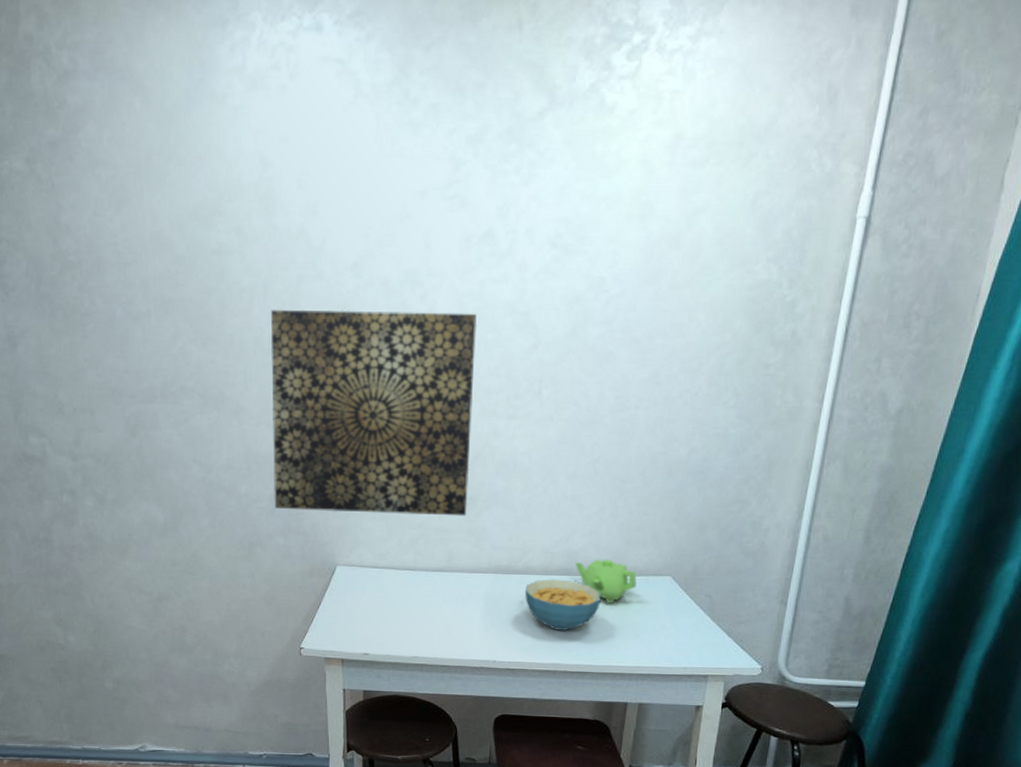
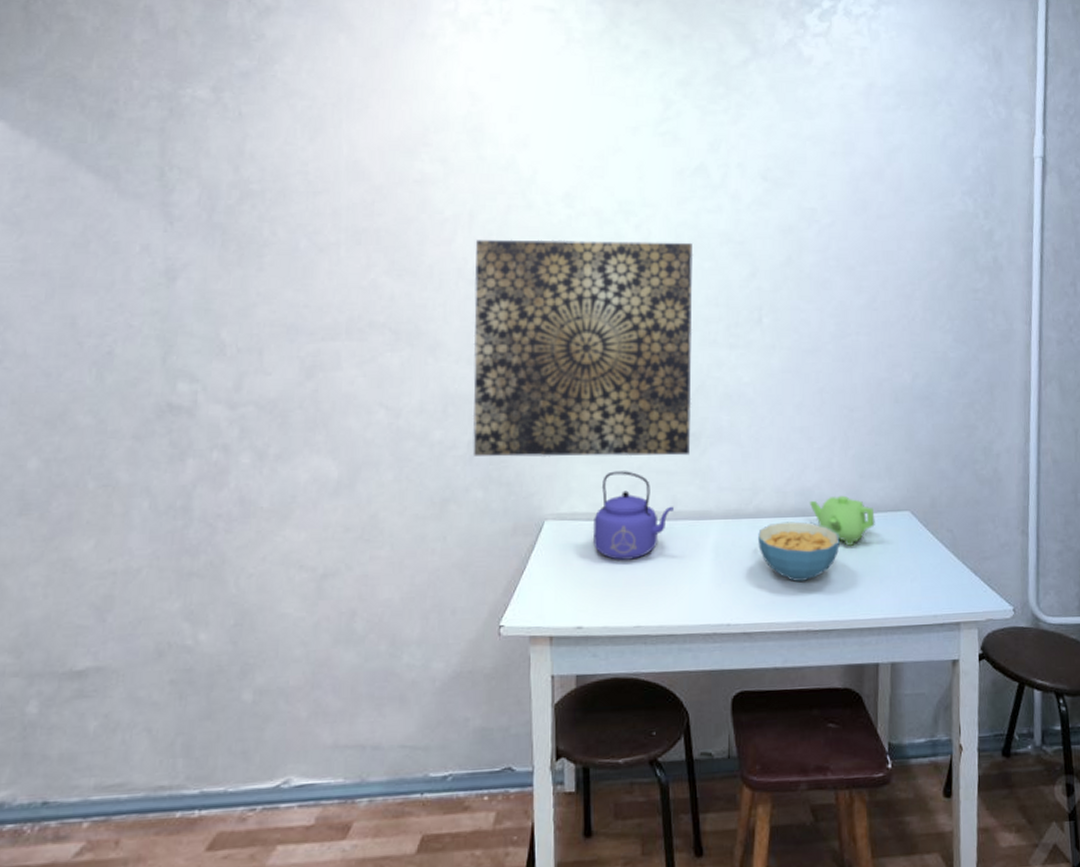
kettle: none [378,527,450,603] -> present [593,471,673,560]

